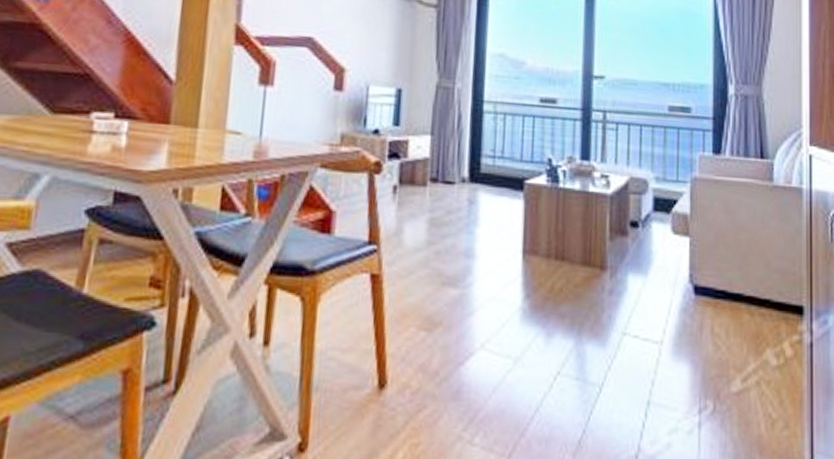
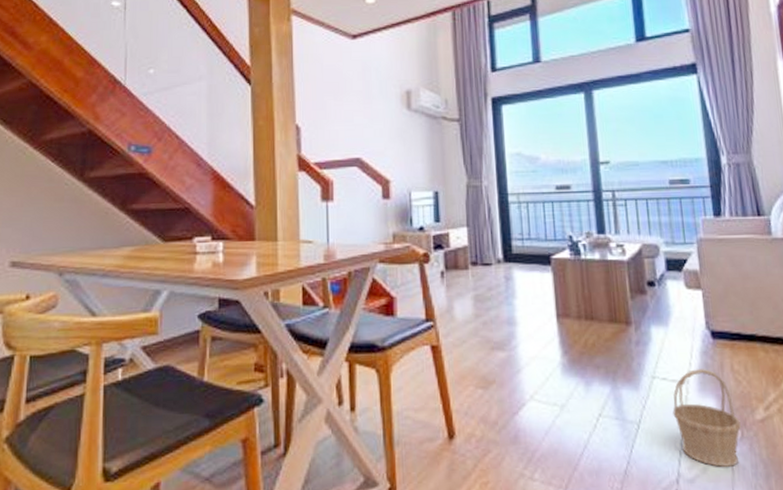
basket: none [641,327,714,444] -> present [673,368,741,467]

